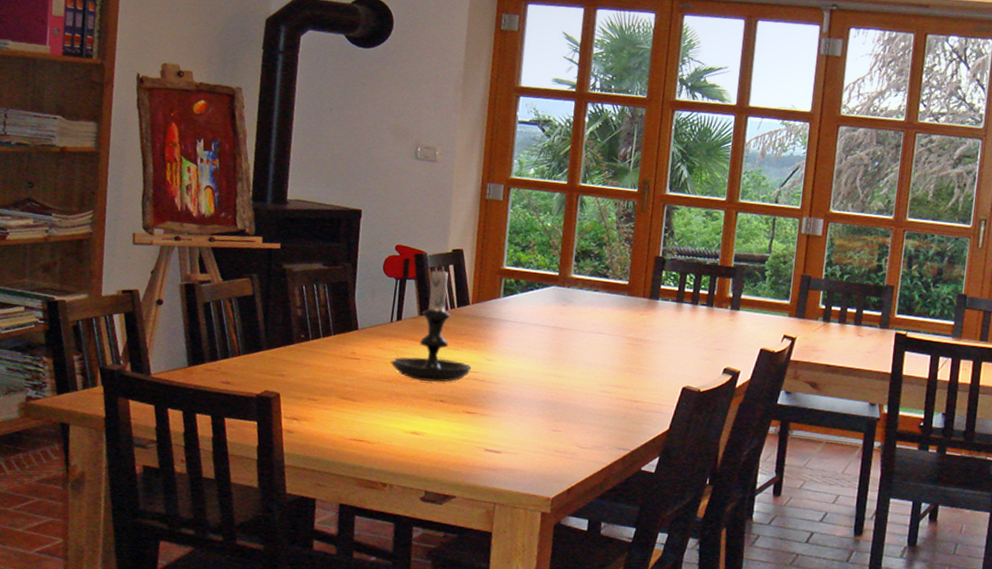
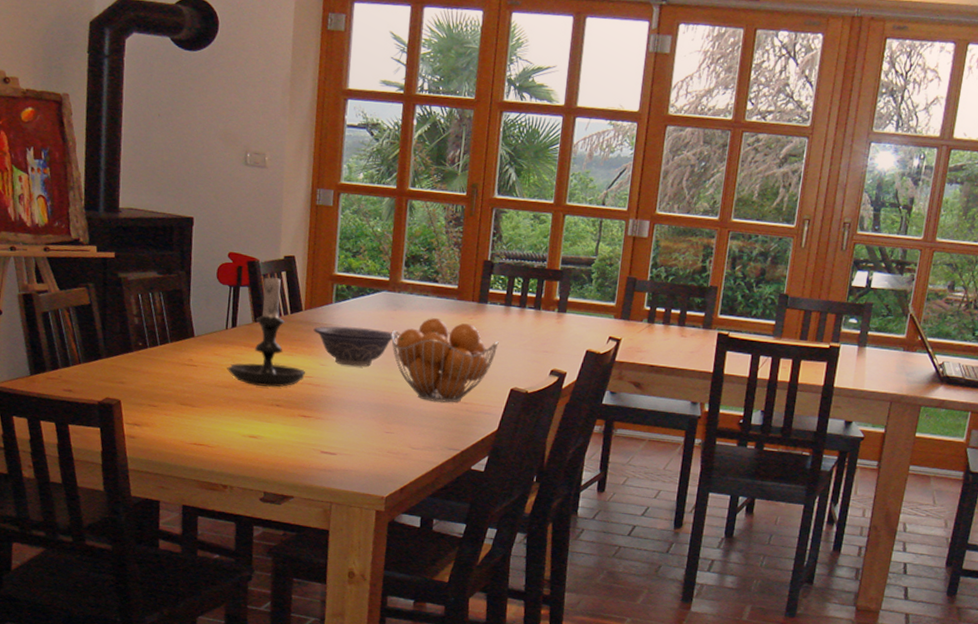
decorative bowl: none [480,320,567,363] -> present [313,326,398,367]
fruit basket: none [559,313,670,401] -> present [391,317,499,403]

